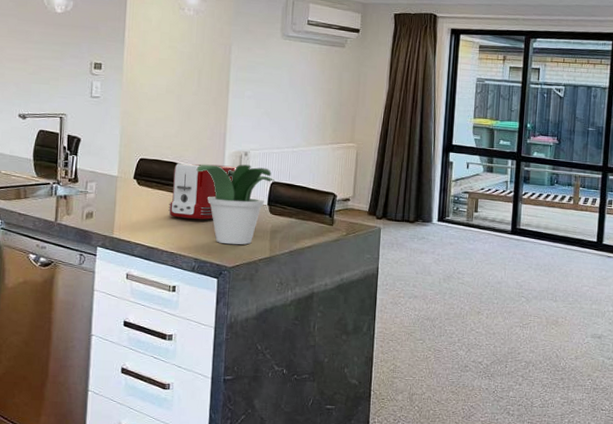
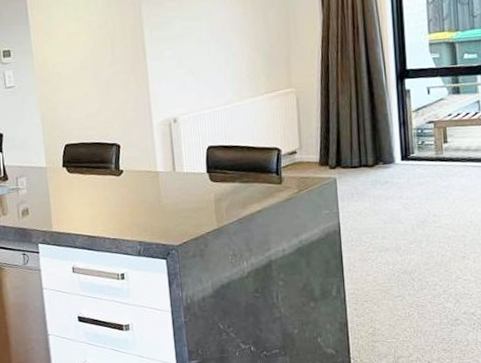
toaster: present [168,163,237,220] -> none [102,136,168,201]
potted plant: present [196,164,275,245] -> none [125,132,211,222]

